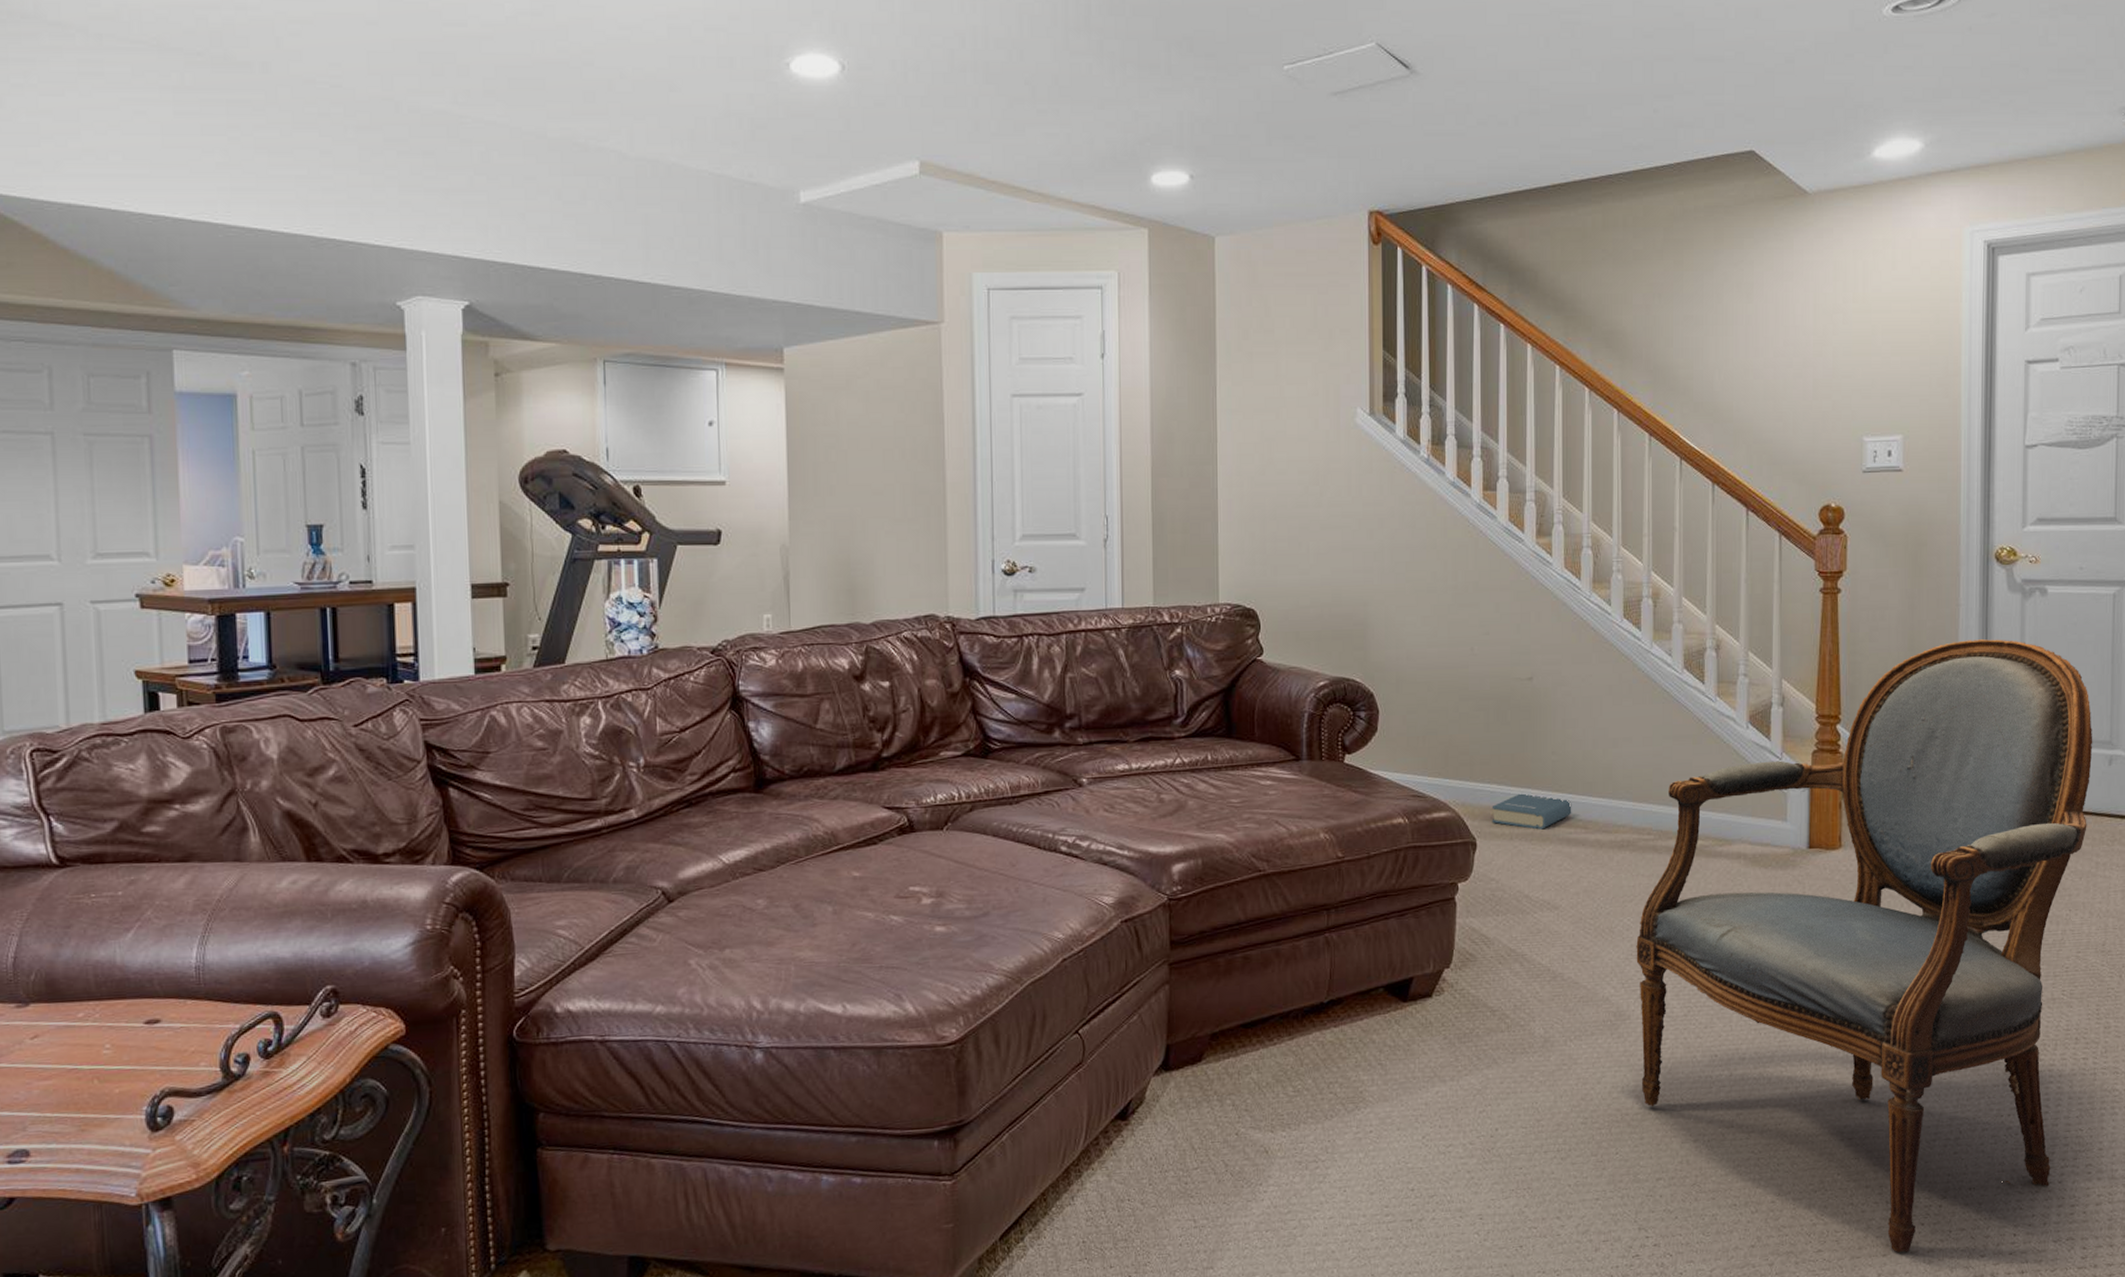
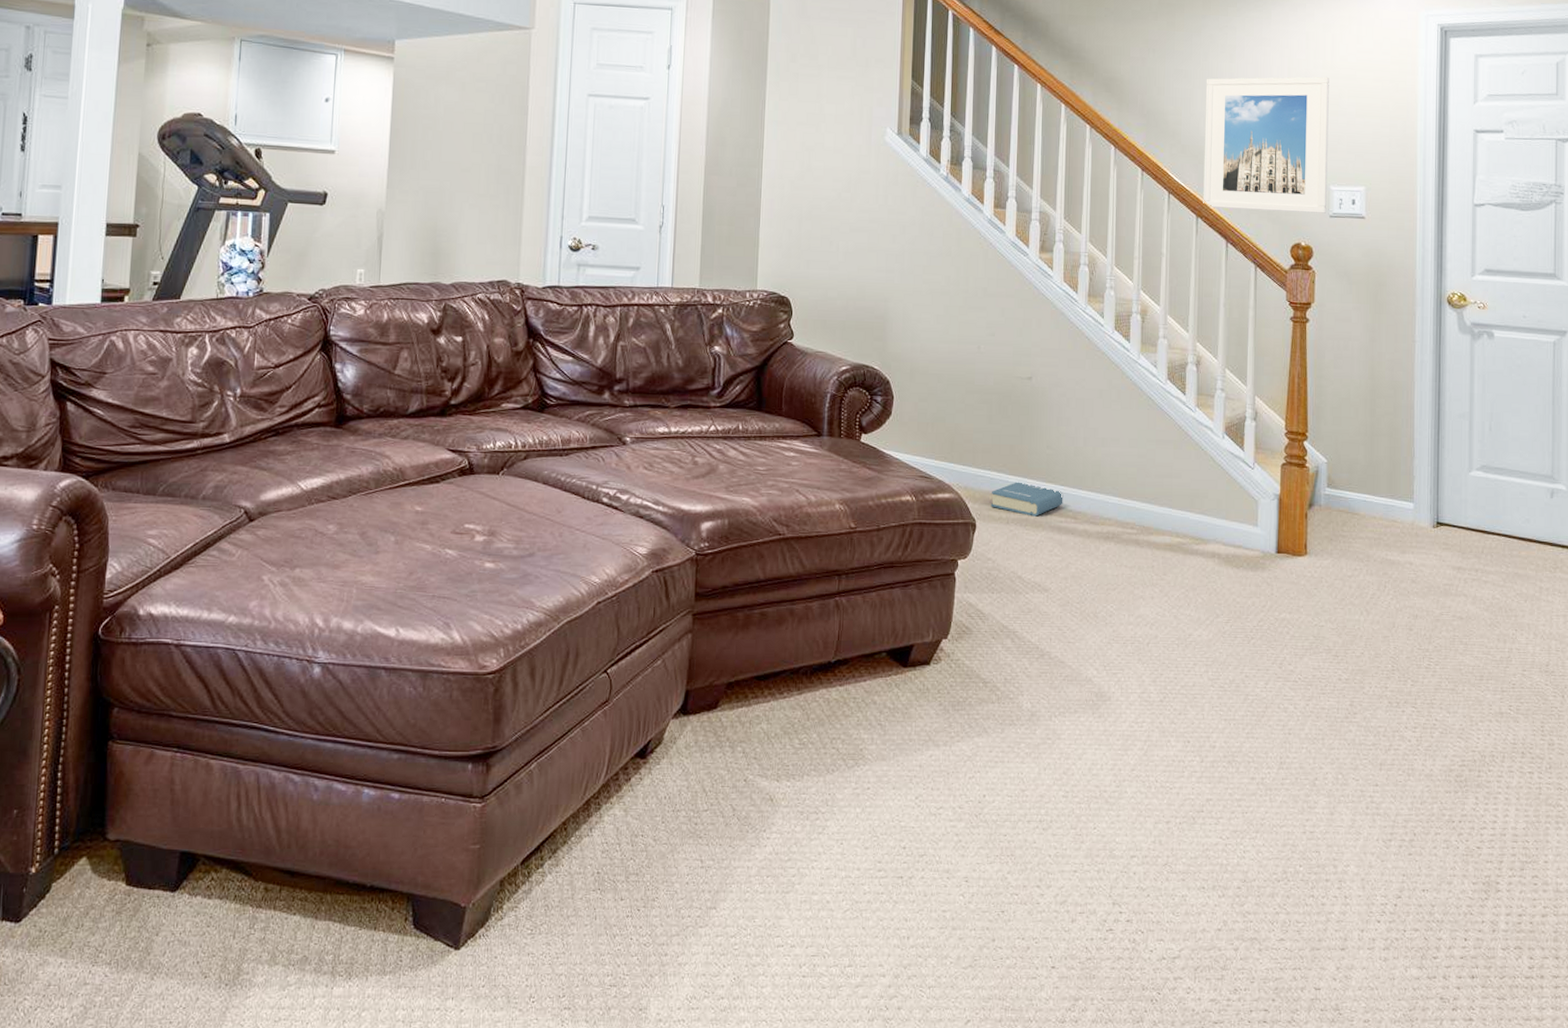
armchair: present [1636,639,2093,1253] -> none [1117,373,1536,948]
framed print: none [1719,311,1861,471] -> present [1203,76,1329,213]

